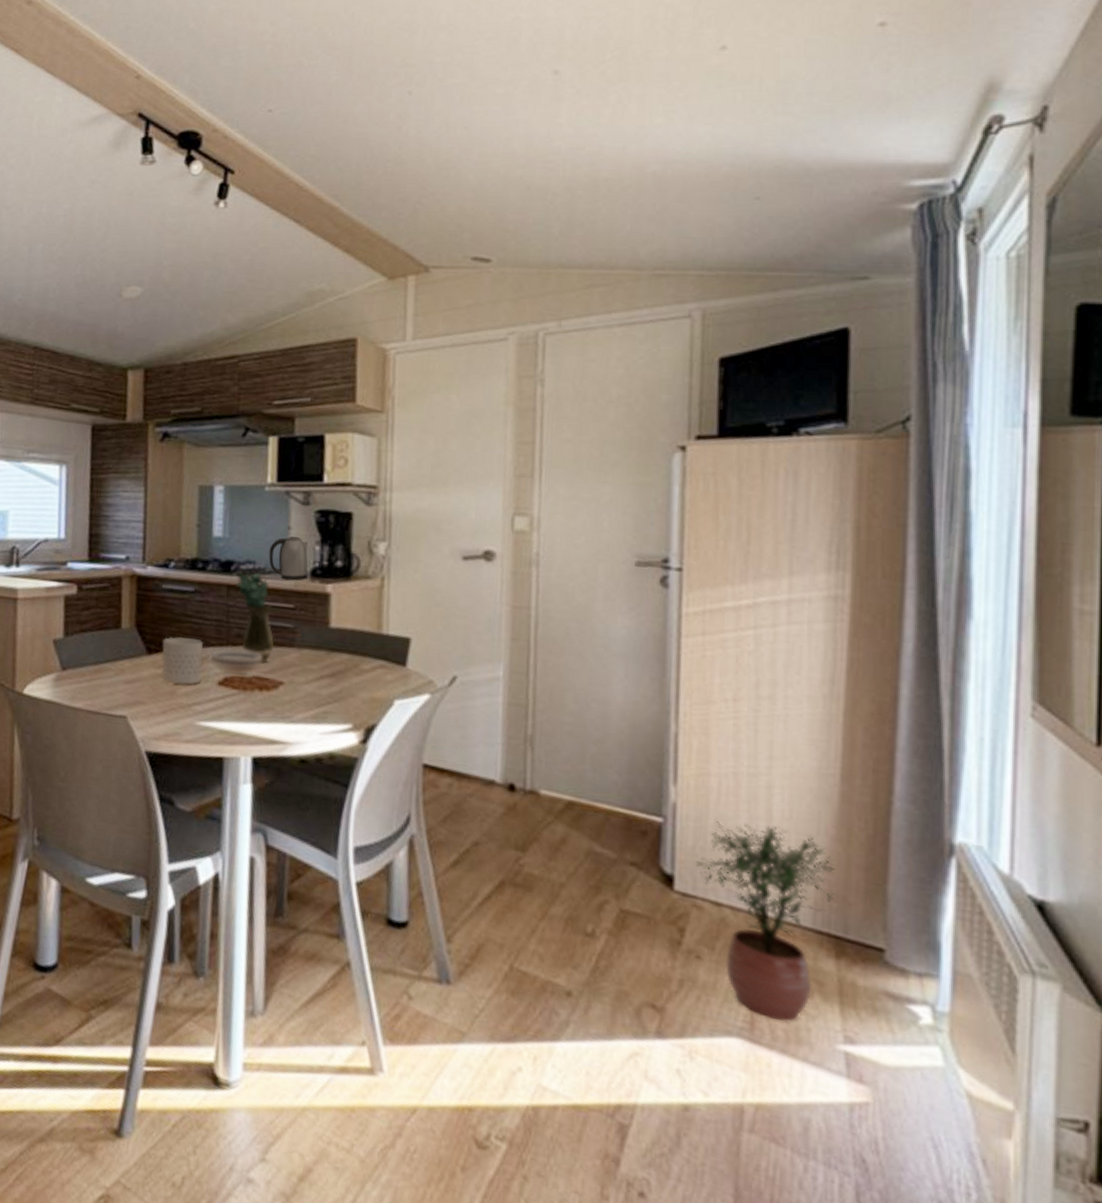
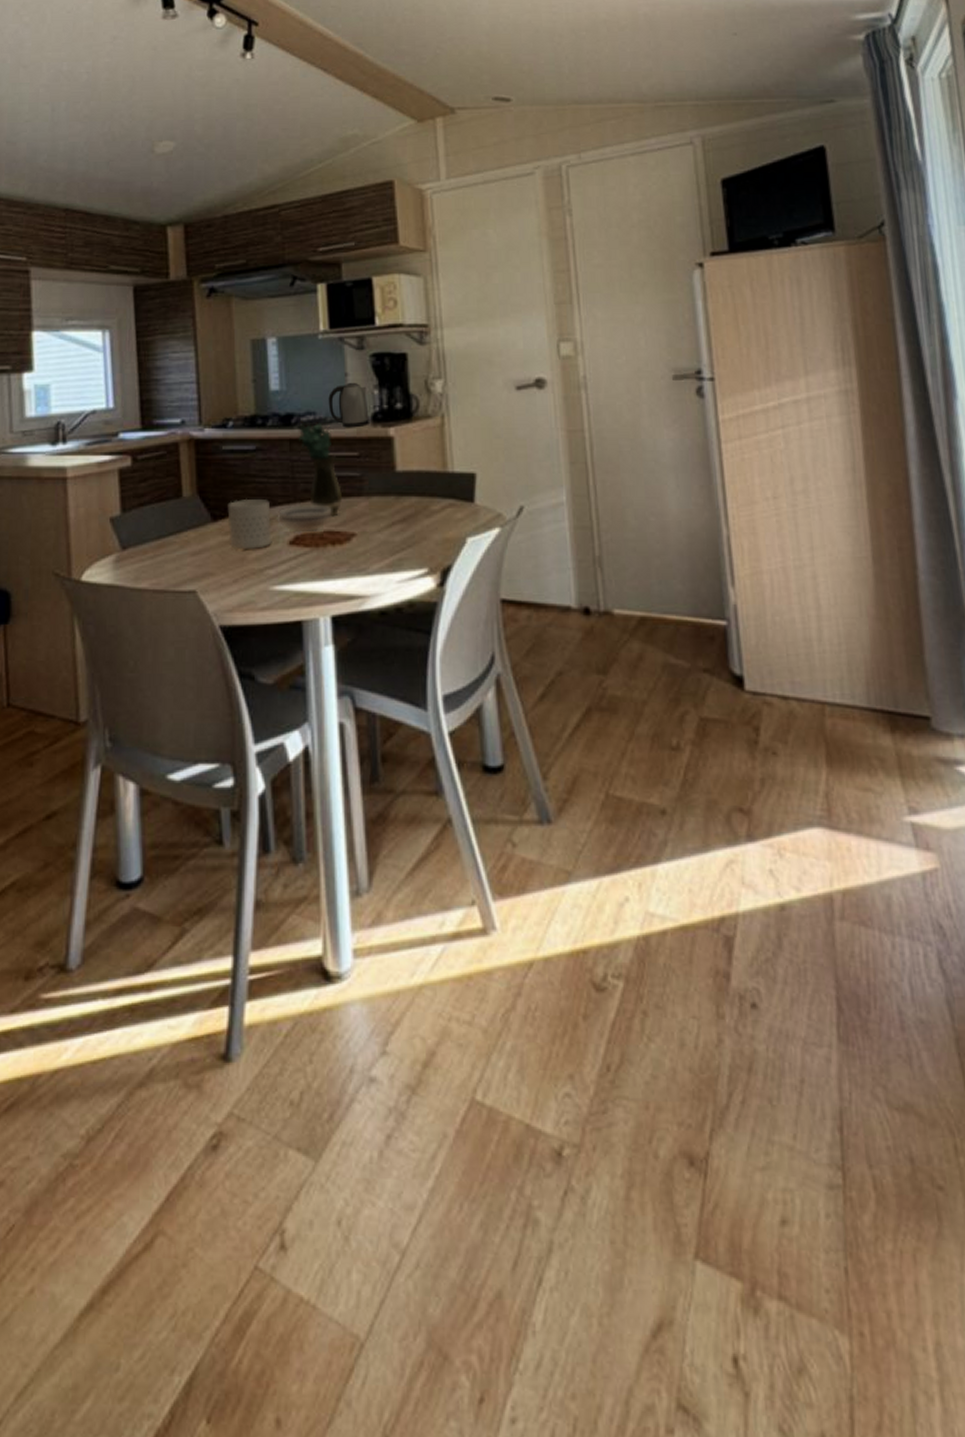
potted plant: present [695,821,840,1021] -> none [759,614,887,802]

